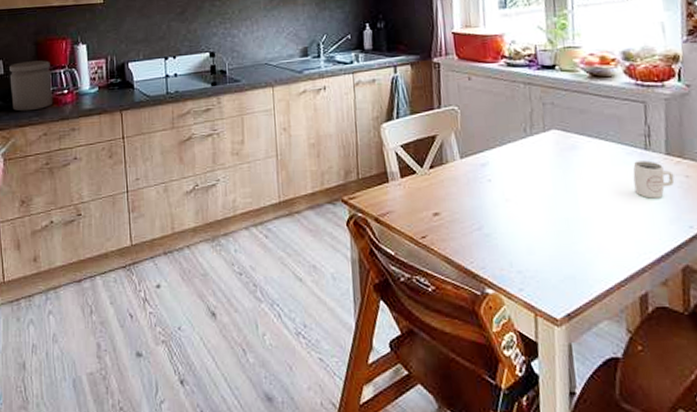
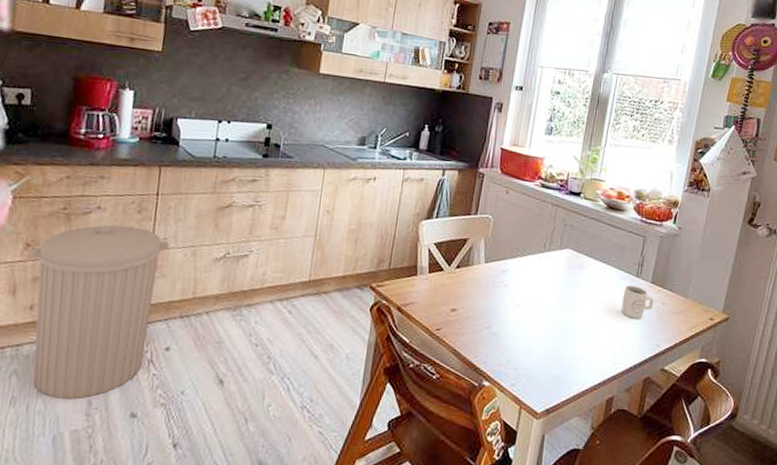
jar: present [9,60,53,112] -> none [34,95,88,151]
trash can: none [24,171,142,343] -> present [27,224,170,399]

